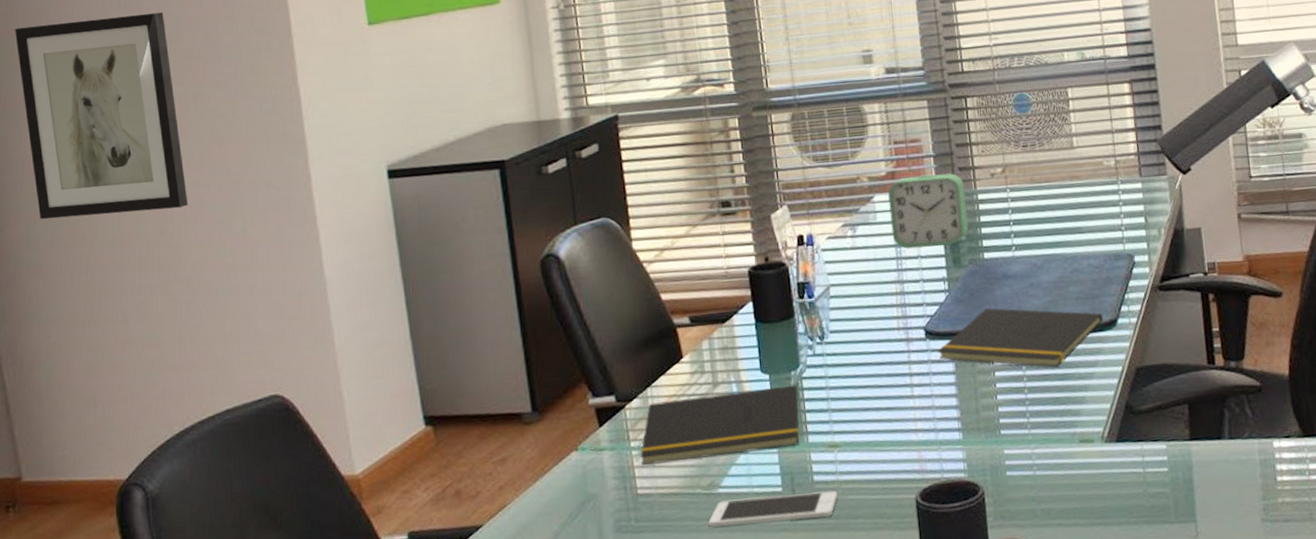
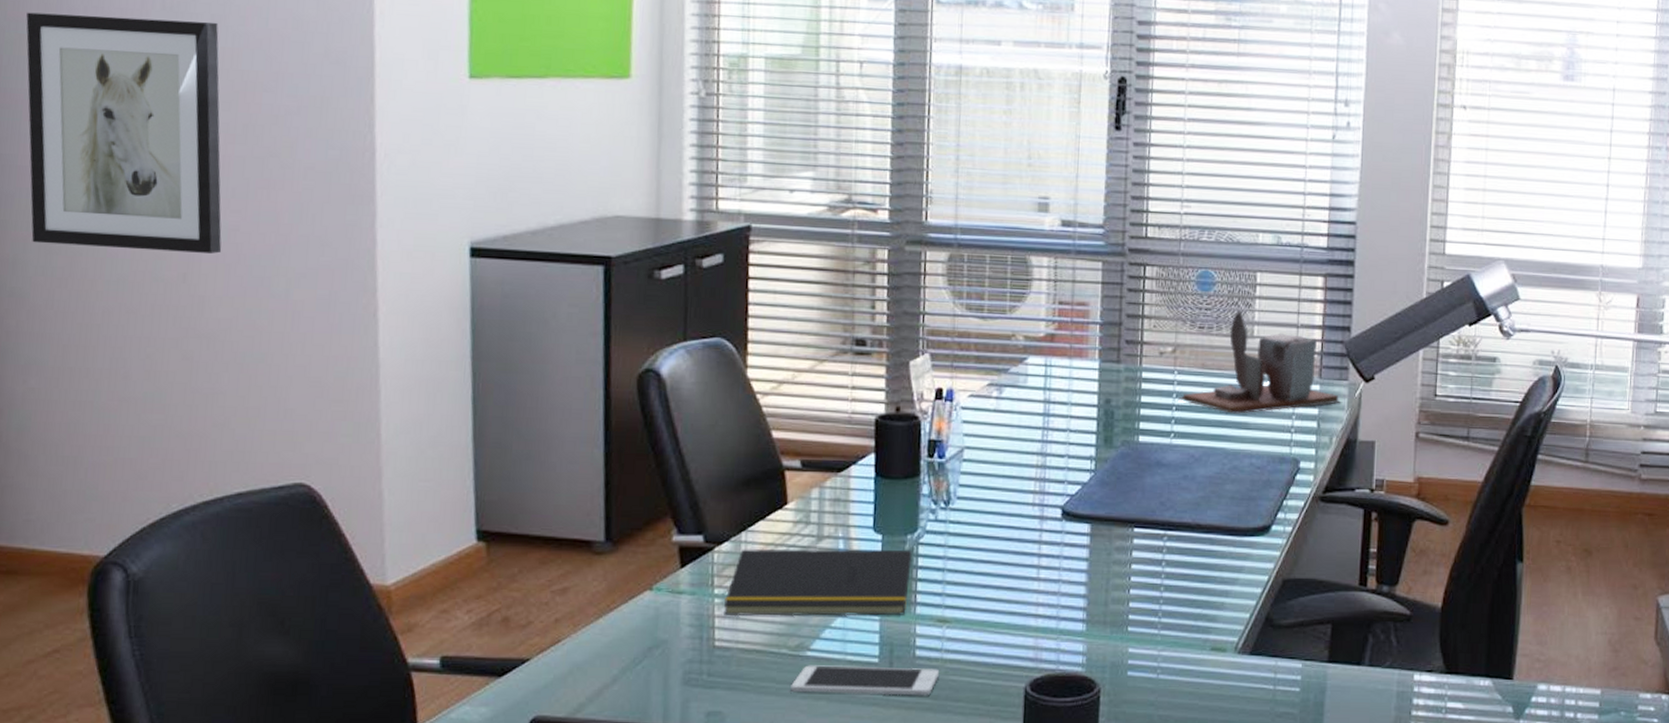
alarm clock: present [888,173,969,249] -> none [1041,342,1129,423]
notepad: present [938,308,1103,368] -> none [1073,495,1257,568]
desk organizer: none [1013,125,1163,221] -> present [1177,310,1340,414]

